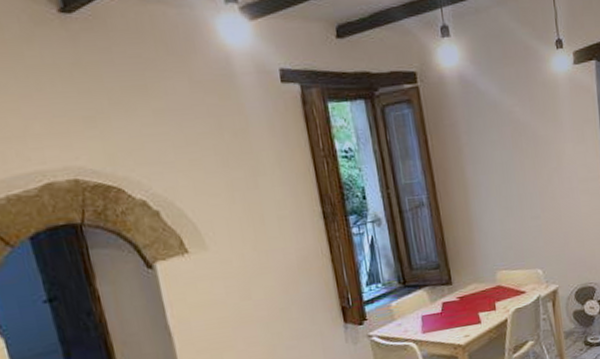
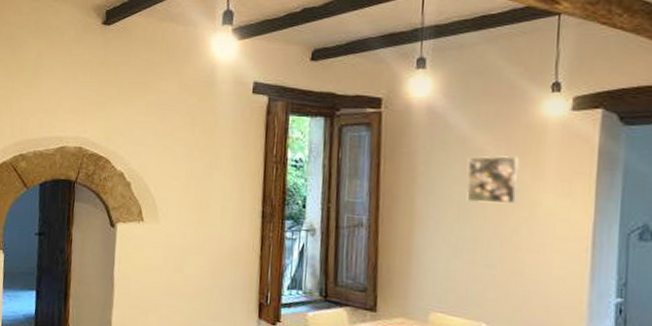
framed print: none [501,113,546,163] -> present [465,156,520,204]

